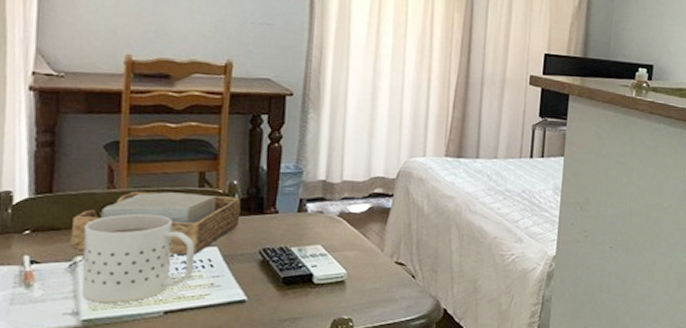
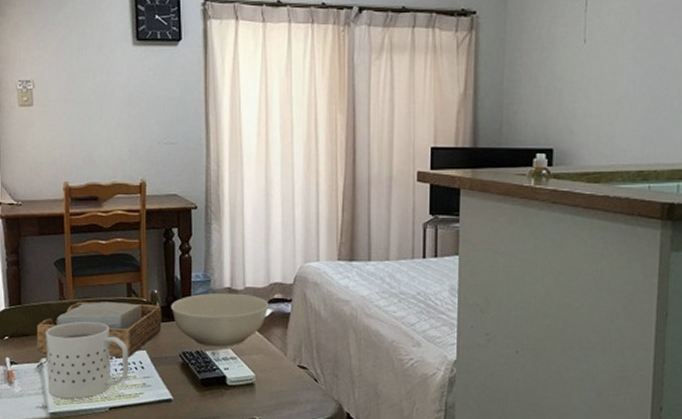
bowl: none [252,185,368,243] -> present [171,292,269,347]

